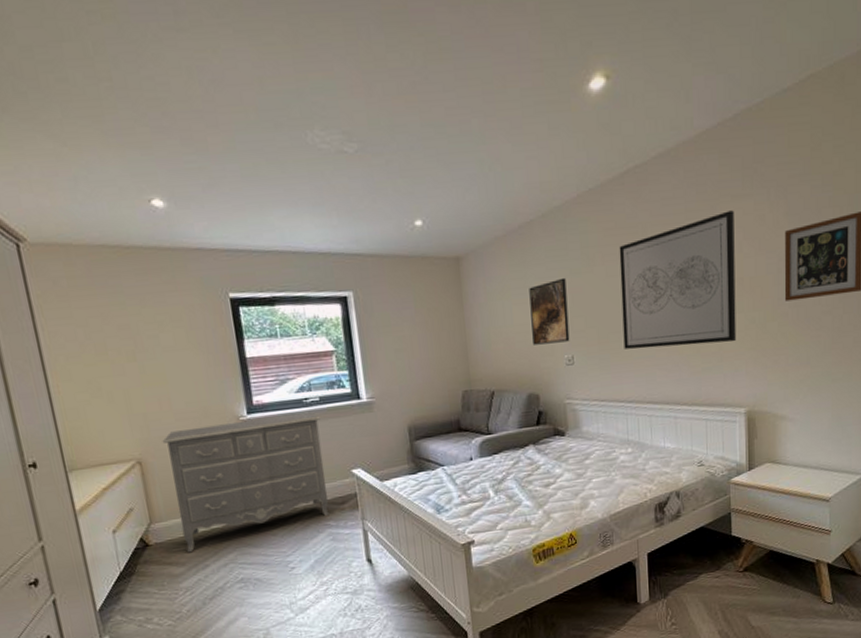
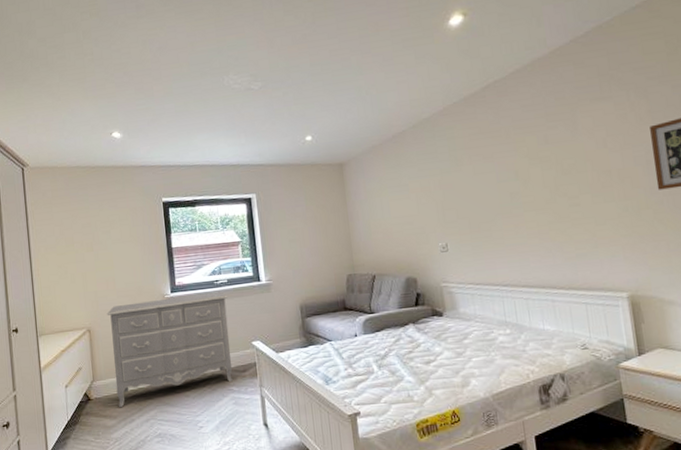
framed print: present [529,277,570,345] -> none [403,176,443,235]
wall art: present [619,210,737,349] -> none [484,111,610,237]

